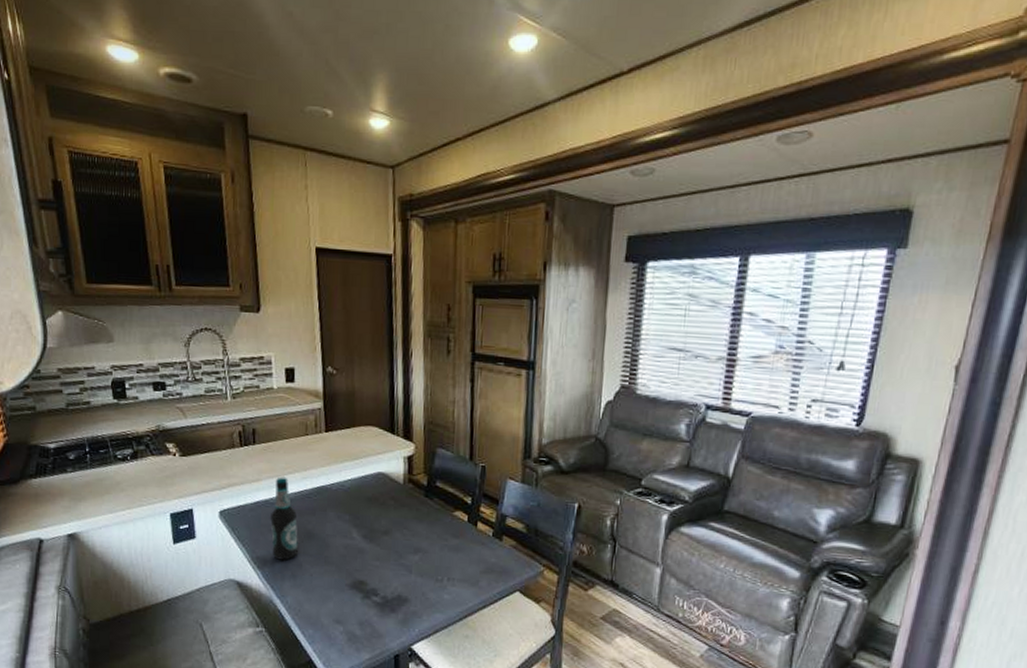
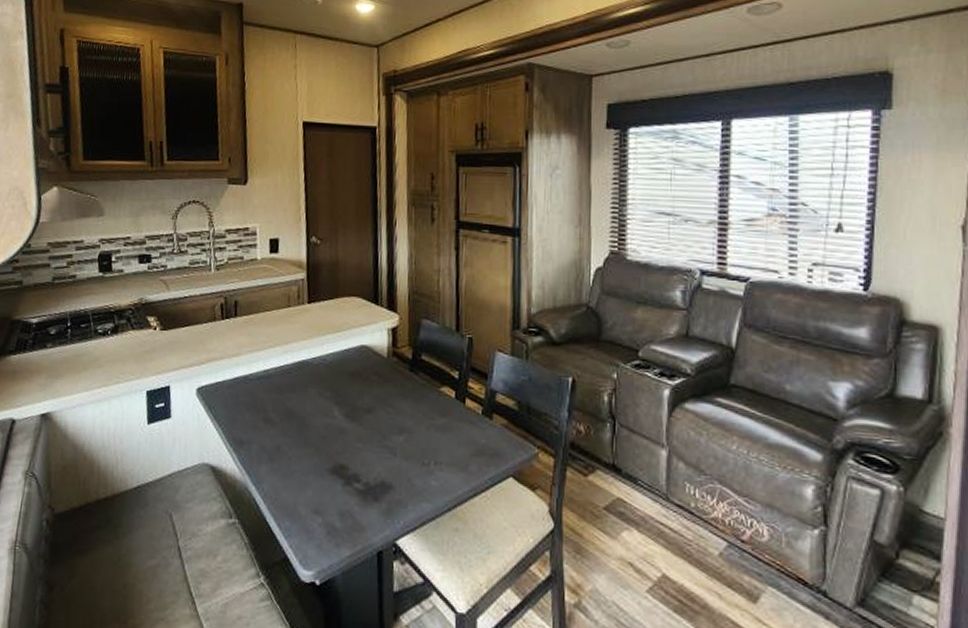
bottle: present [269,477,299,561] -> none [248,351,278,442]

